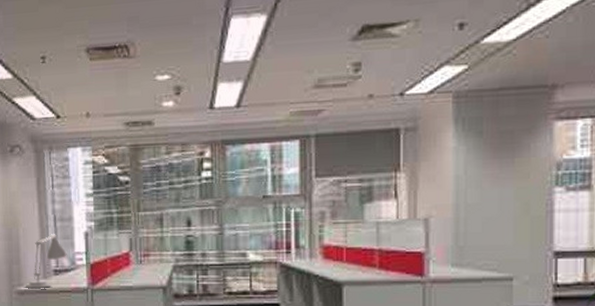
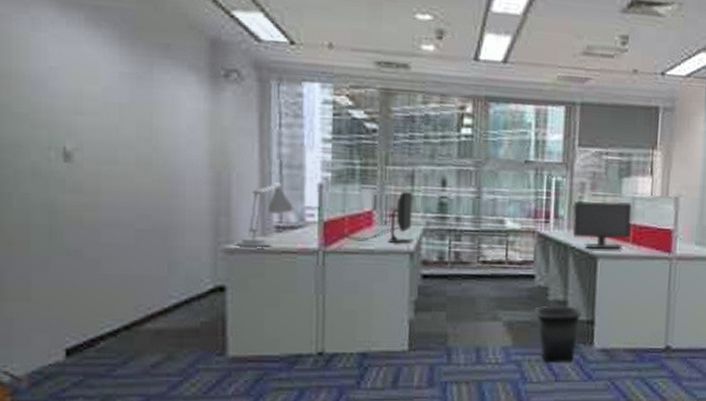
computer monitor: none [102,233,166,280] -> present [337,191,414,244]
computer monitor: none [313,228,378,277] -> present [572,201,633,250]

